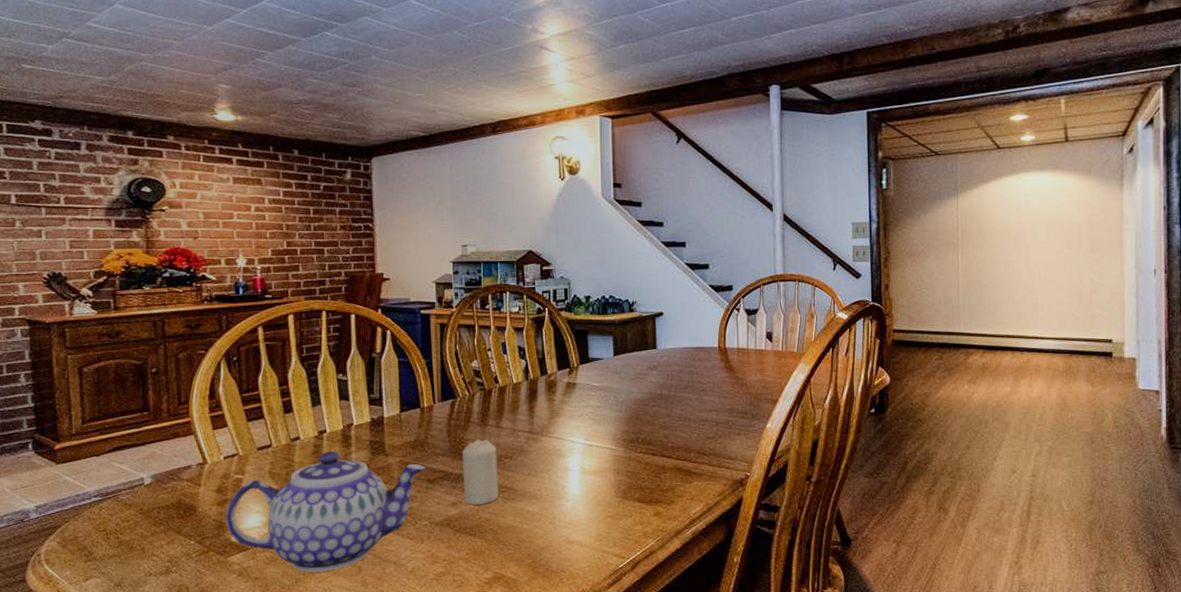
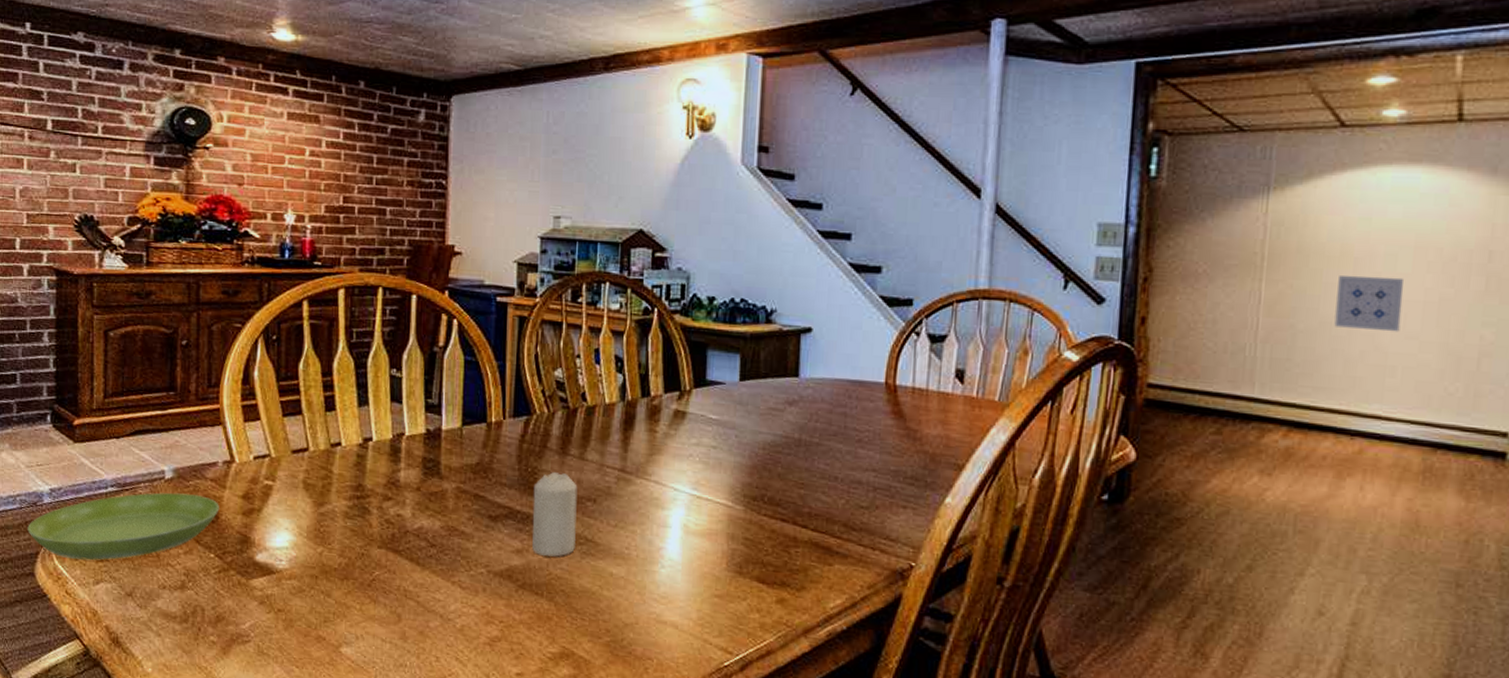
saucer: none [16,494,196,562] -> present [27,492,219,560]
teapot: present [225,450,426,572] -> none [250,464,488,615]
wall art: none [1005,245,1044,281] -> present [1334,274,1404,332]

